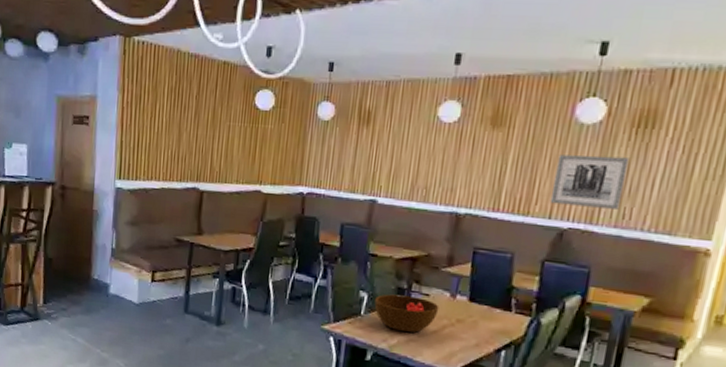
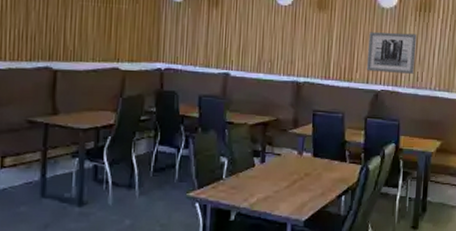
bowl: present [374,294,439,333] -> none [234,157,290,190]

